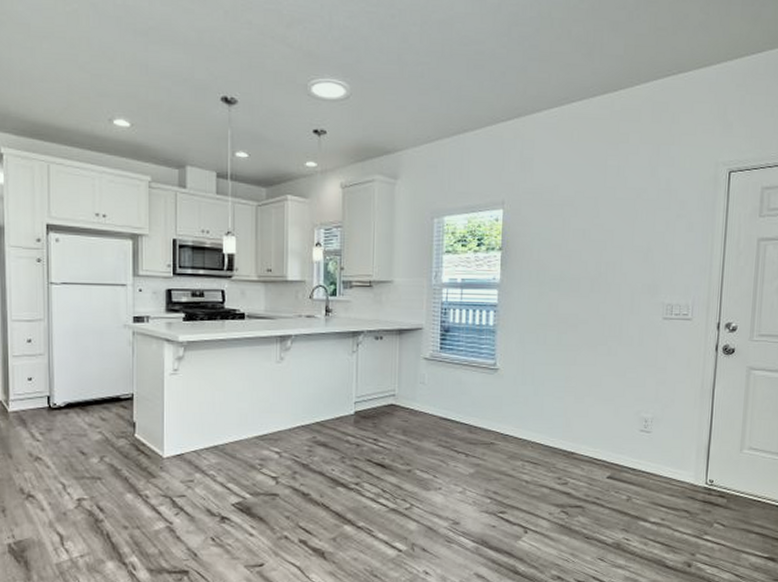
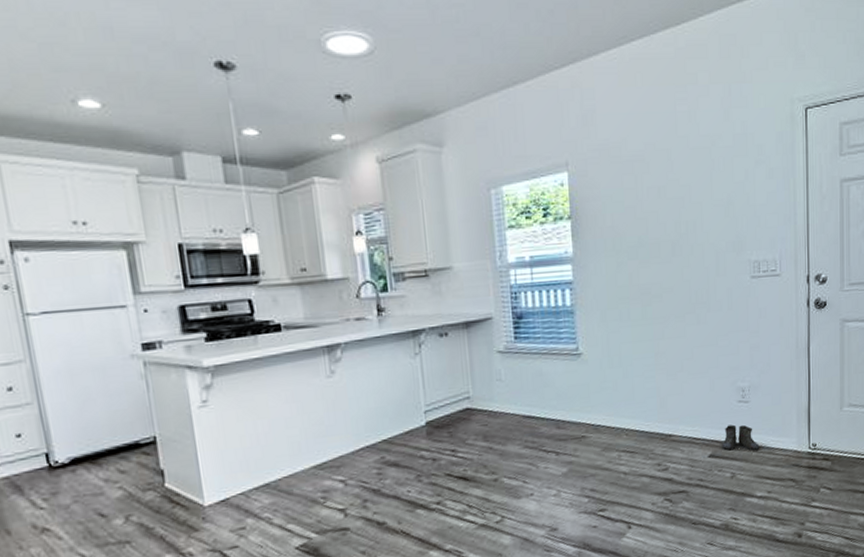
boots: none [619,451,658,479] -> present [720,424,760,451]

